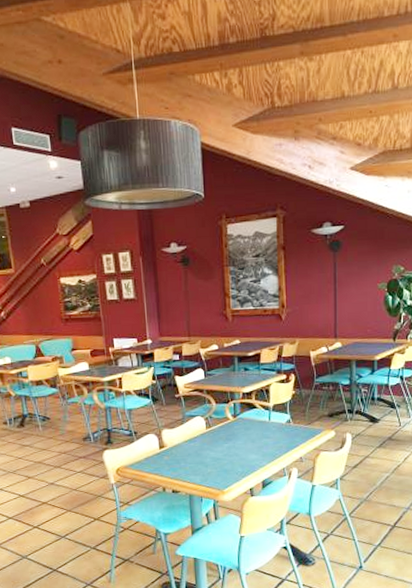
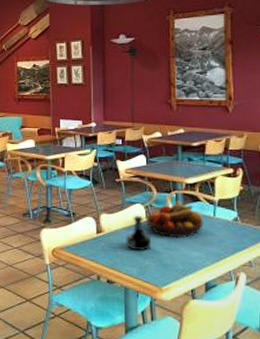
tequila bottle: none [188,427,213,461] -> present [126,215,152,251]
fruit bowl: none [206,409,260,445] -> present [145,200,203,239]

